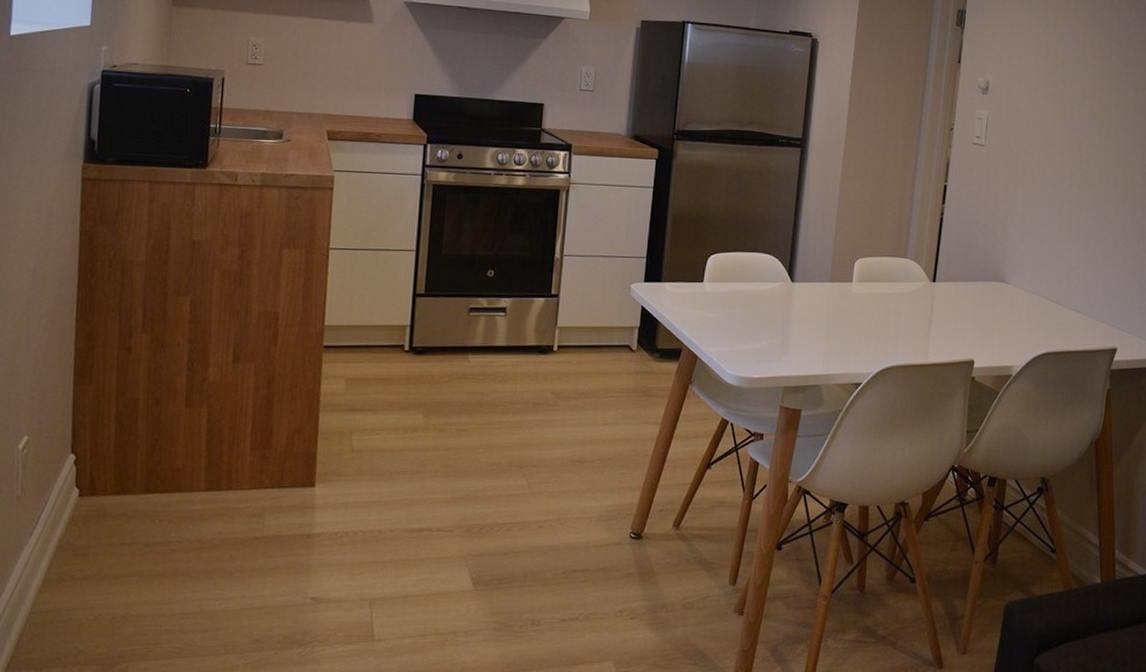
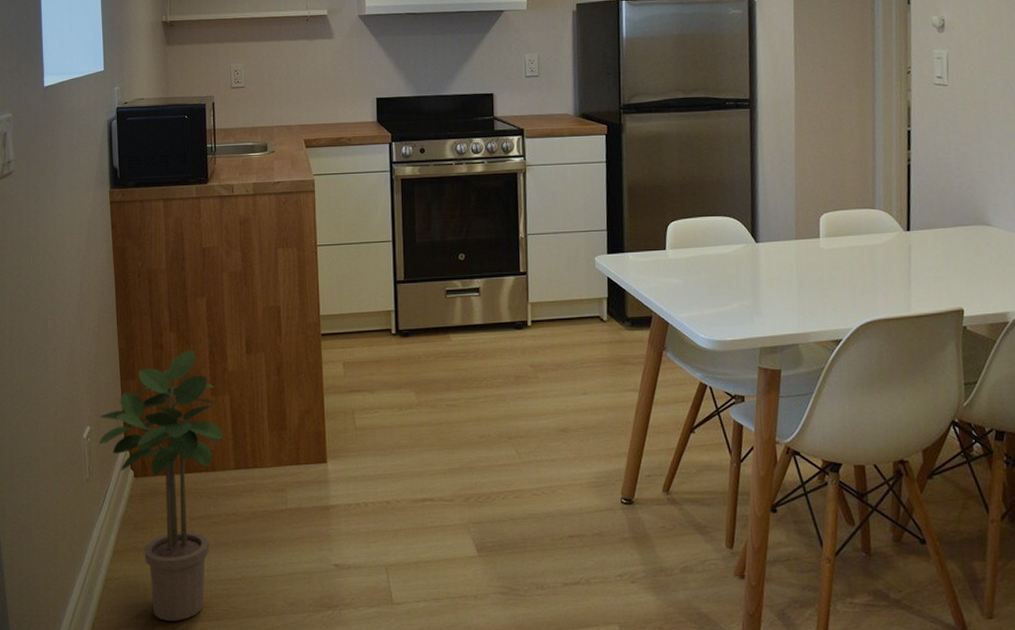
potted plant: none [38,355,194,660] -> present [99,350,223,621]

